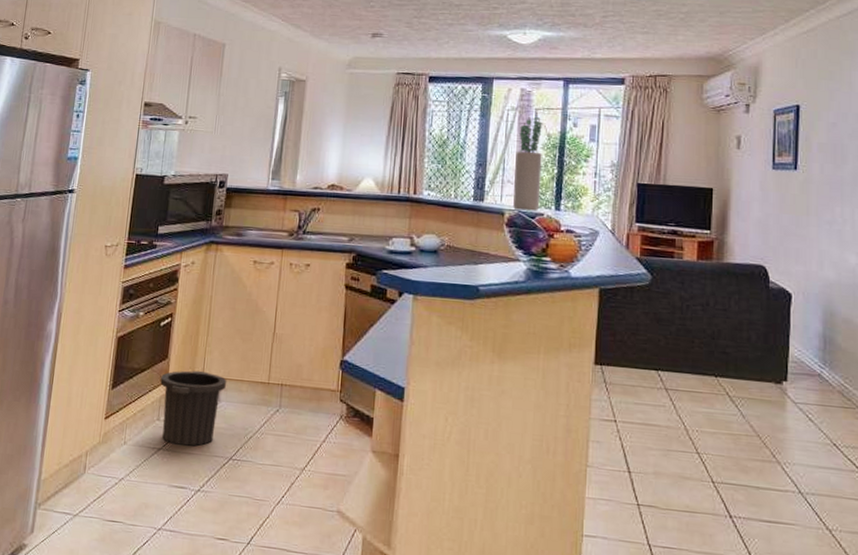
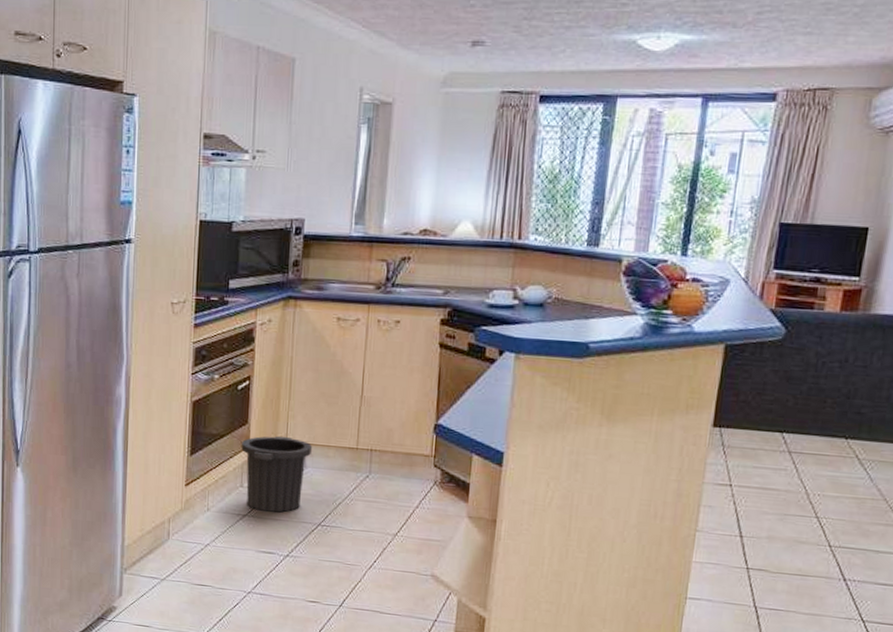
vase: present [513,114,542,211] -> none [633,140,673,257]

